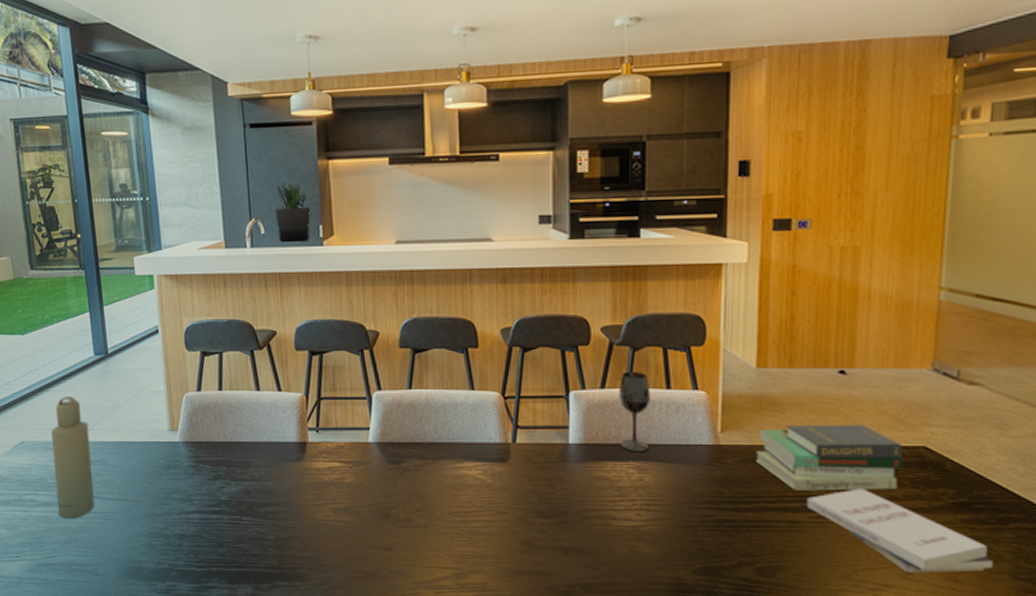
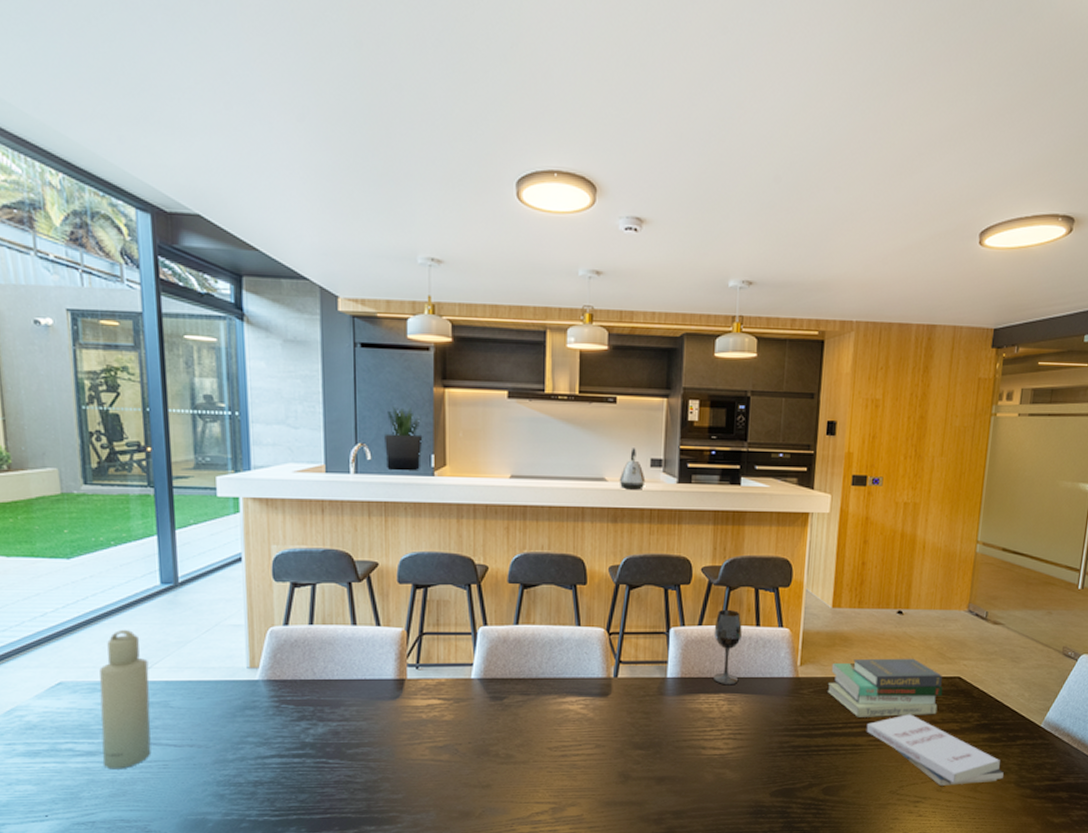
kettle: none [506,205,535,249] -> present [619,448,646,490]

